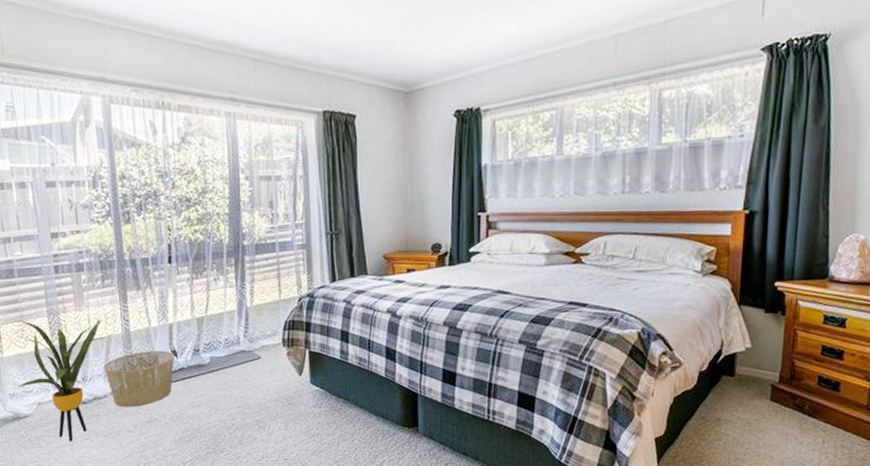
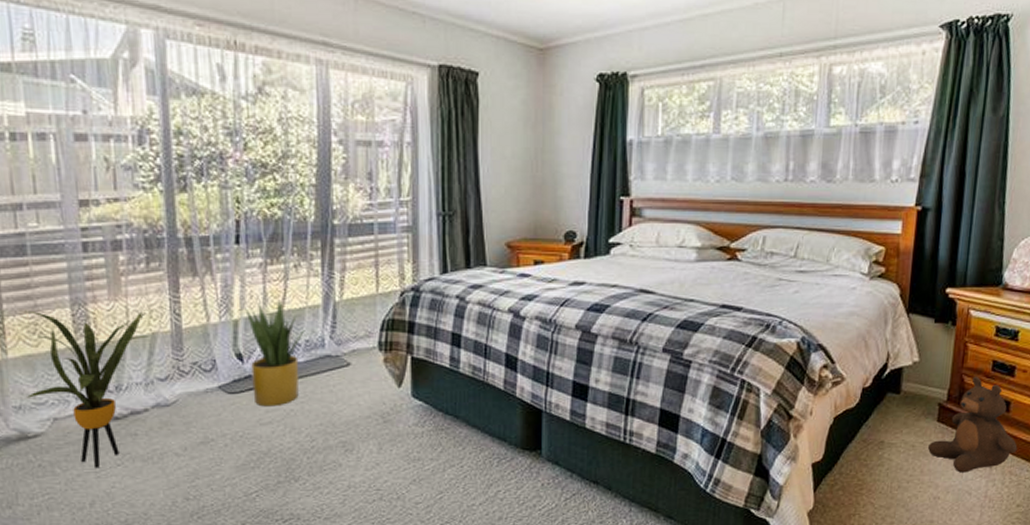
basket: present [103,351,175,407] -> none [144,353,240,424]
planter: none [177,306,225,393] -> present [245,298,305,407]
teddy bear: none [763,359,849,446] -> present [928,376,1018,473]

